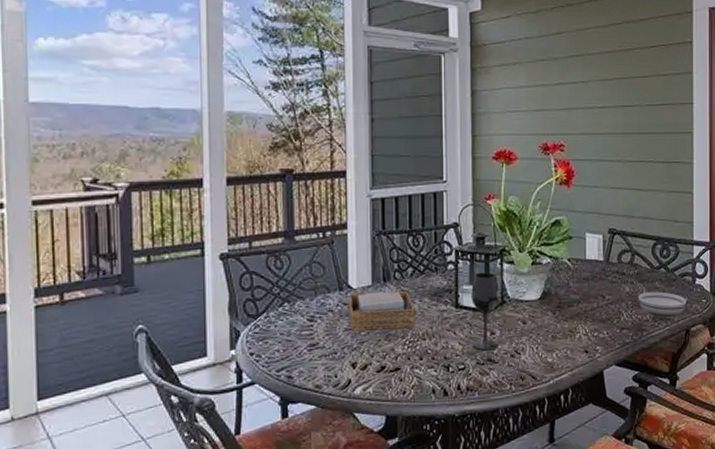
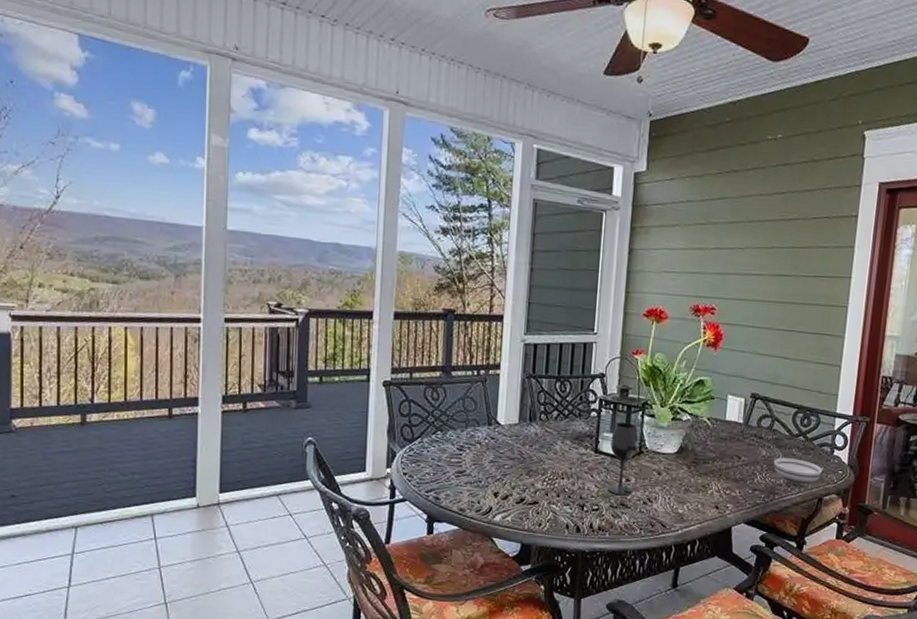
napkin holder: present [348,291,415,331] -> none [495,429,557,467]

